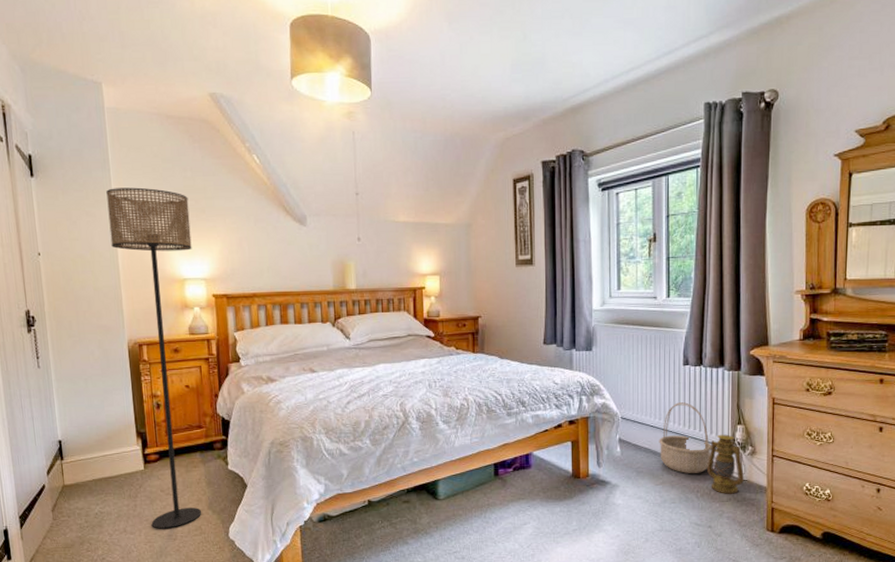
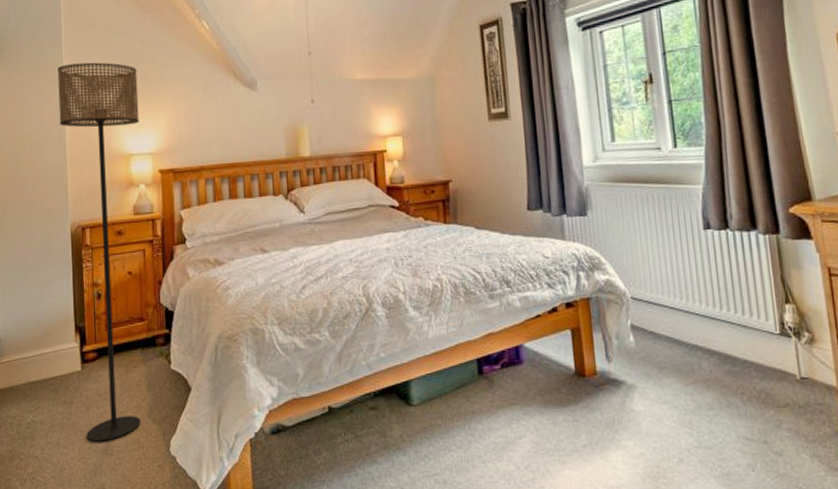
basket: present [659,402,712,473] -> none [683,276,755,369]
lantern: present [707,434,746,494] -> none [751,316,806,397]

